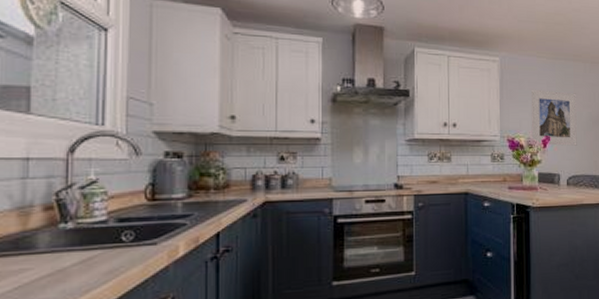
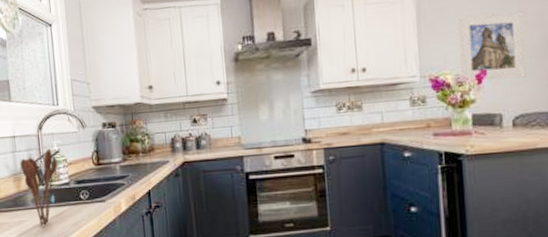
utensil holder: none [32,177,93,275] -> present [20,148,58,226]

